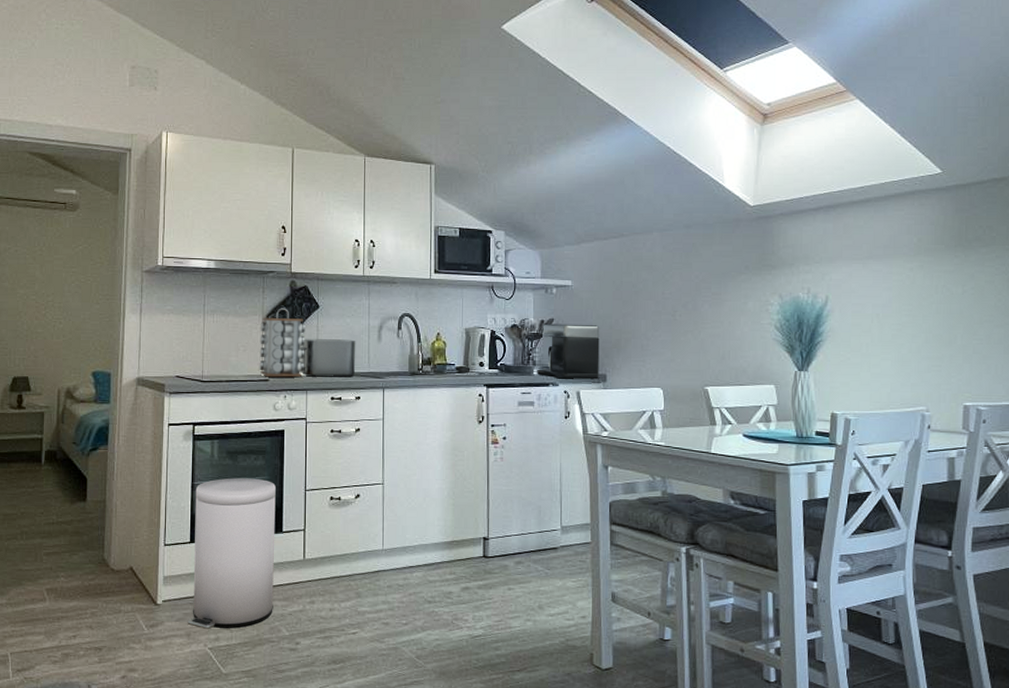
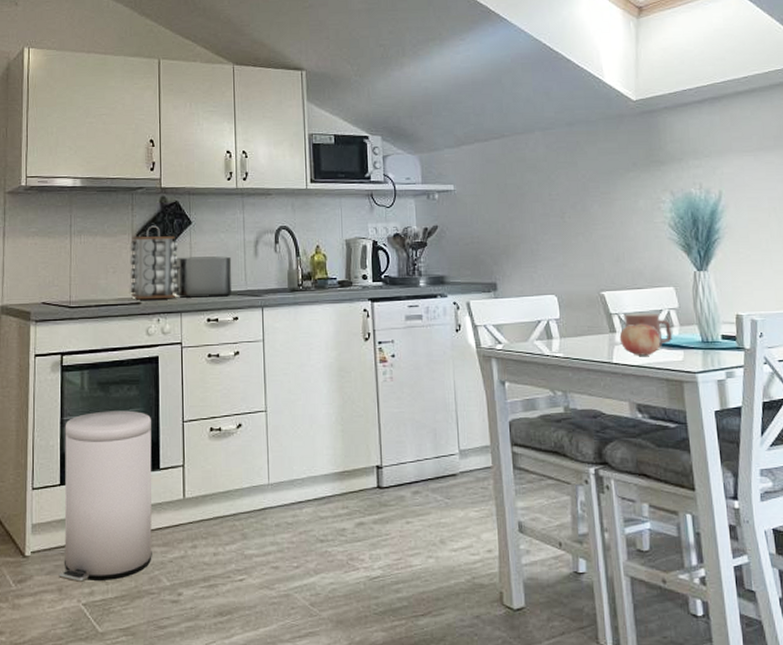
coffee maker: present [537,323,600,380] -> none [423,230,489,291]
fruit: none [719,417,757,448] -> present [619,323,661,356]
mug: none [724,407,769,443] -> present [623,312,672,350]

